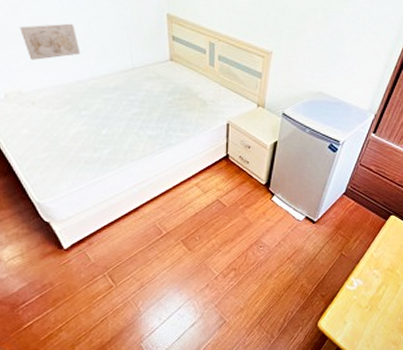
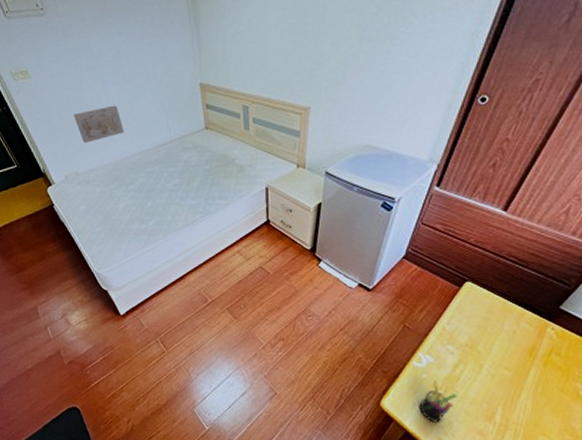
pen holder: none [349,300,379,337] -> present [419,380,457,423]

